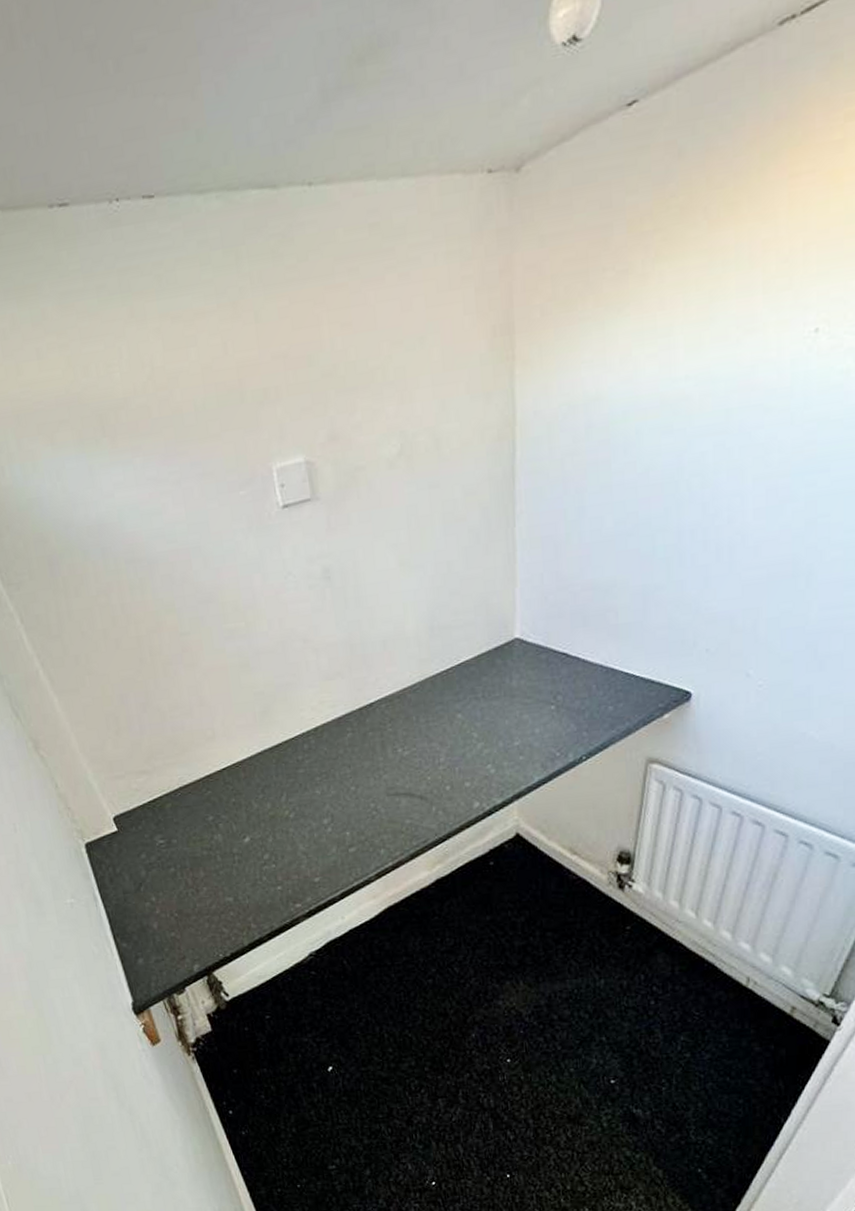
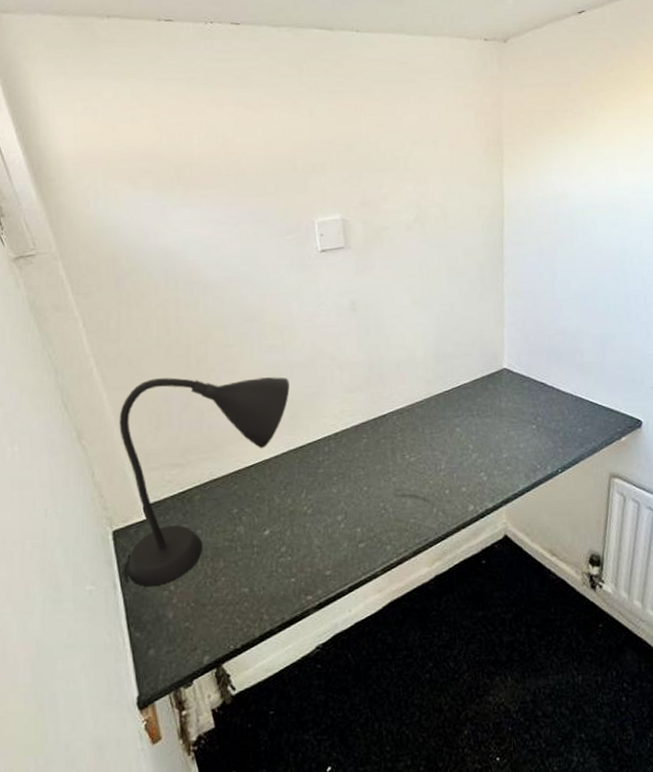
desk lamp: none [74,666,259,898] -> present [119,377,290,586]

